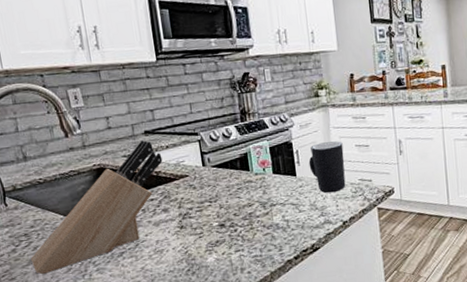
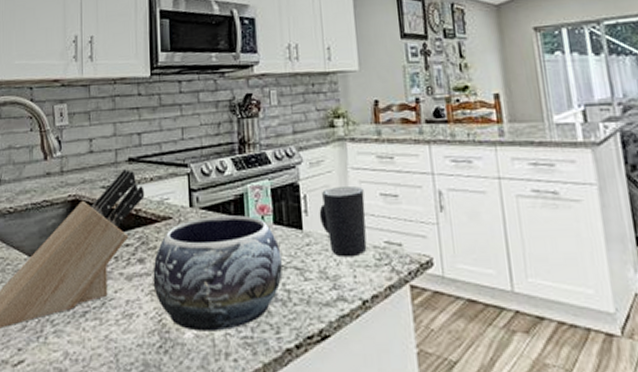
decorative bowl: none [176,169,282,256] -> present [153,215,283,331]

